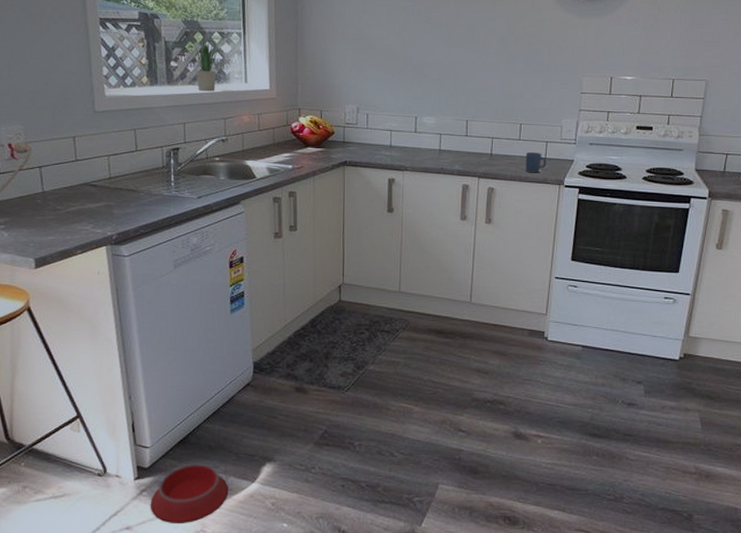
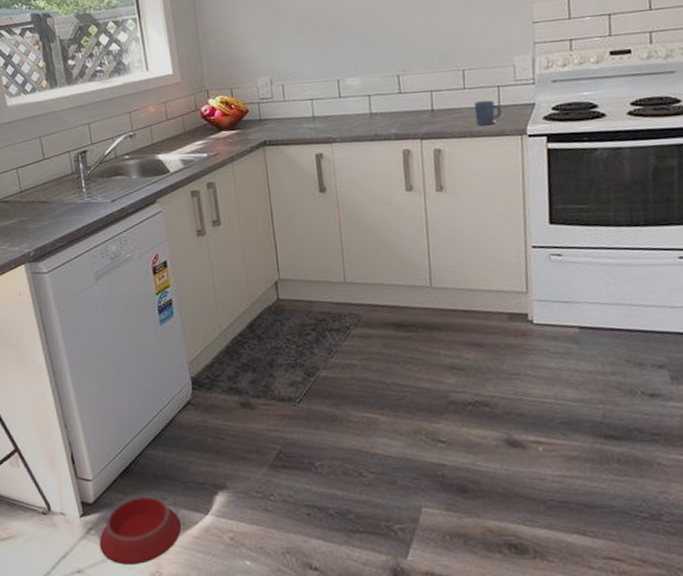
potted plant: present [195,38,219,92] -> none [90,30,117,87]

